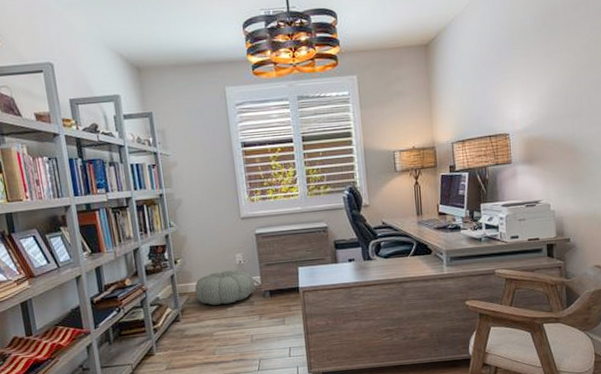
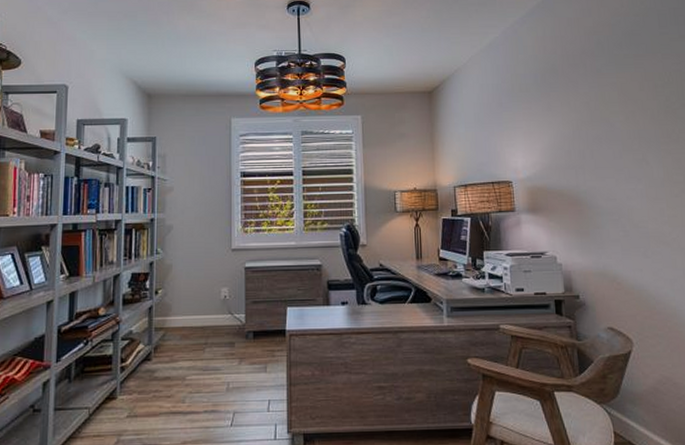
pouf: present [195,270,255,305] -> none [173,305,238,344]

